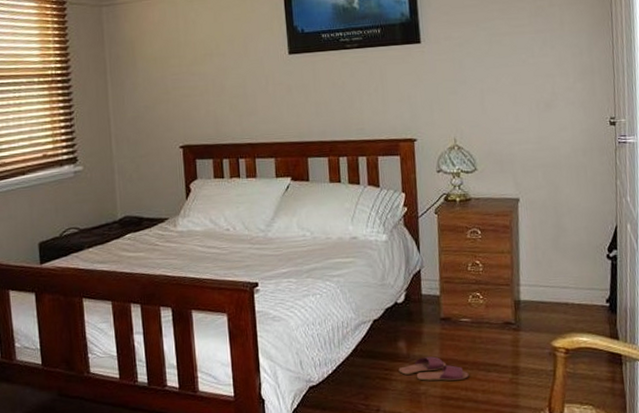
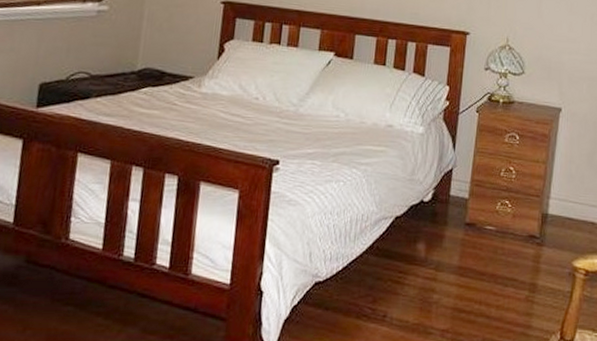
slippers: present [398,356,469,381] -> none [413,263,485,293]

